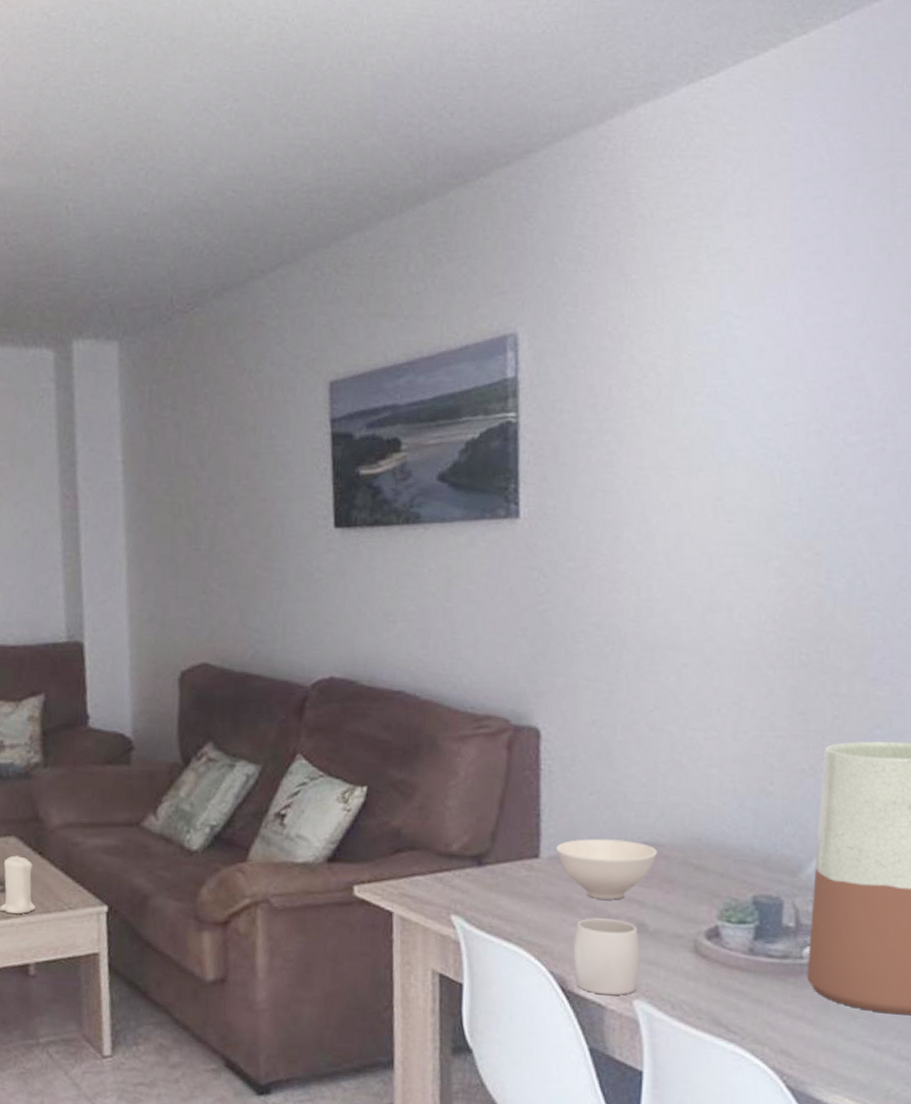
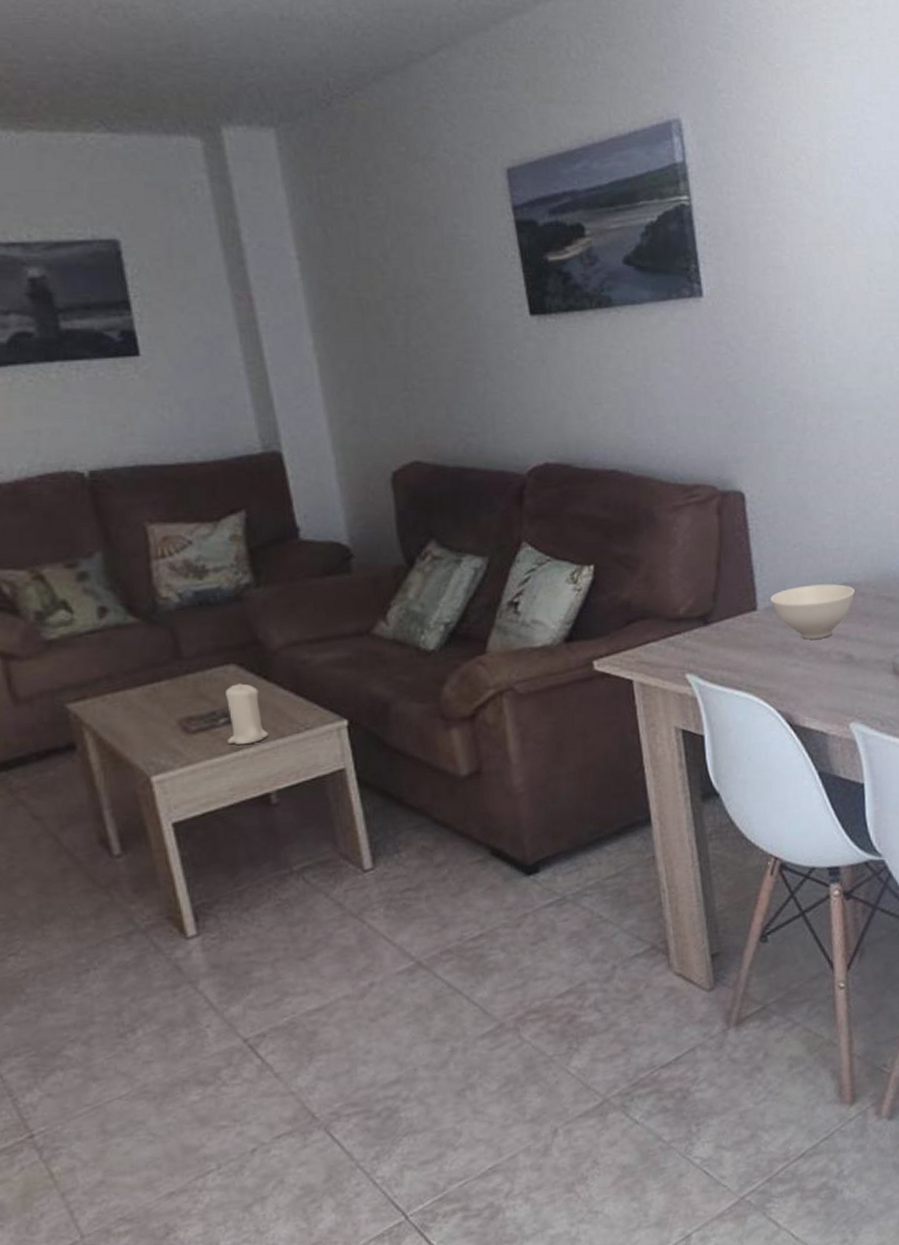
mug: present [573,918,641,996] -> none [794,655,852,724]

